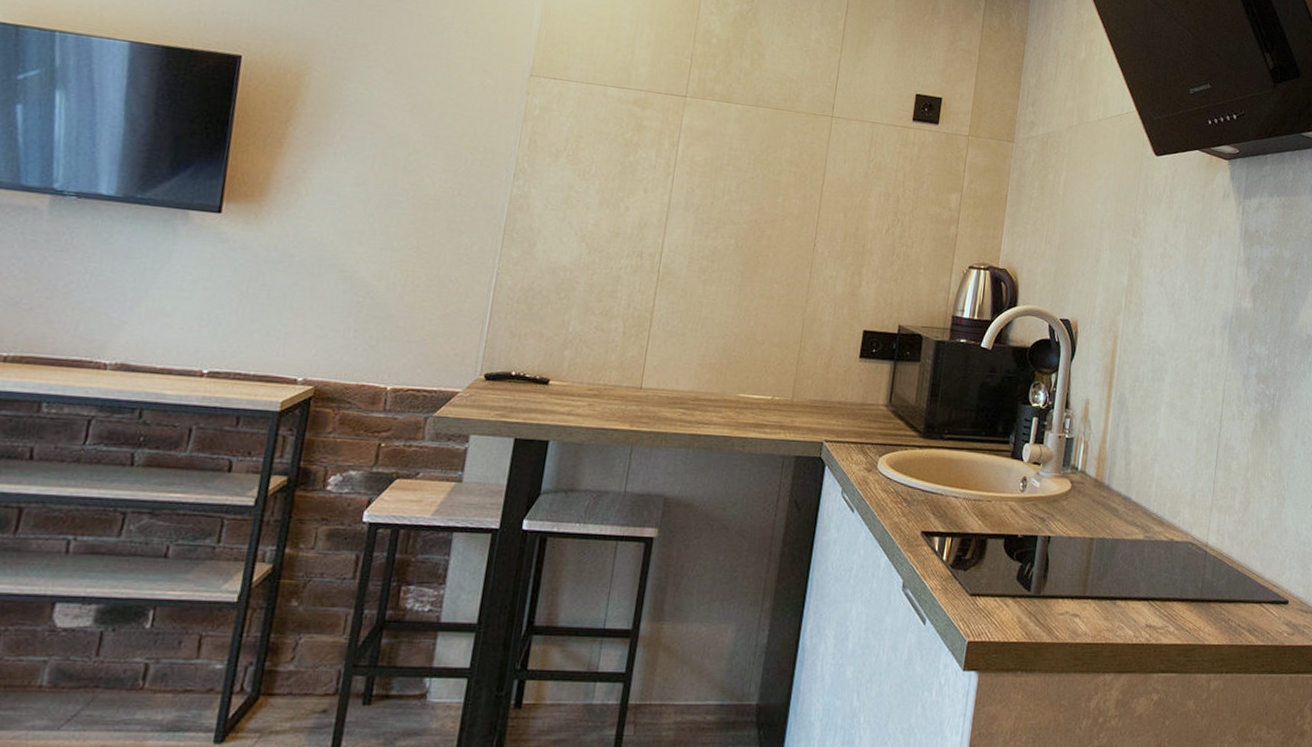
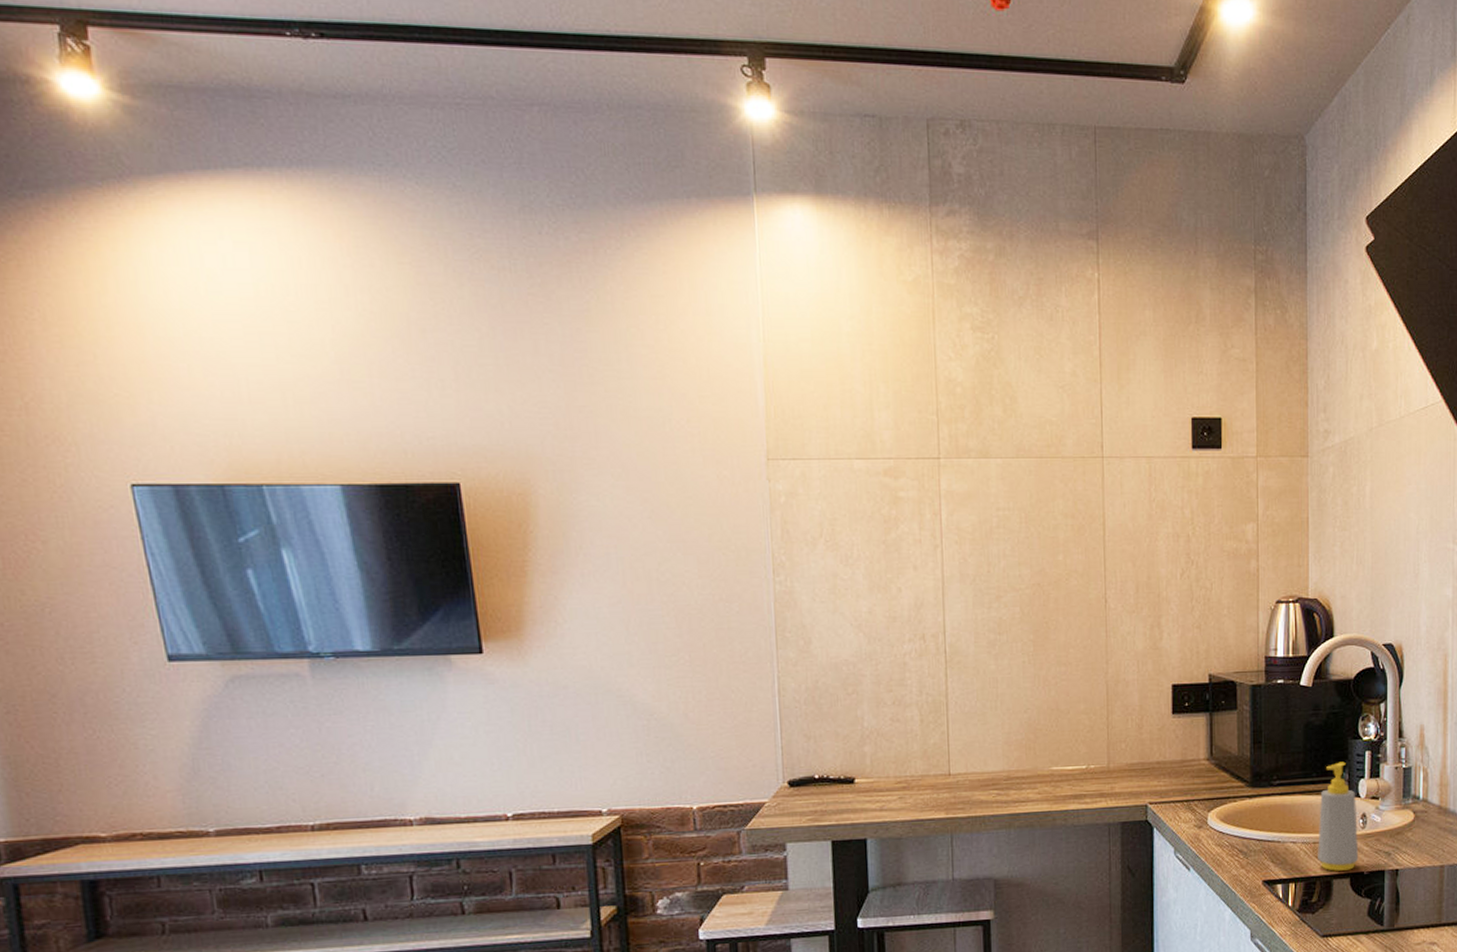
soap bottle: none [976,424,1020,531] -> present [1318,761,1359,871]

